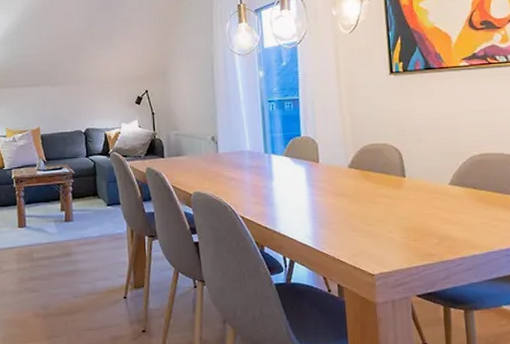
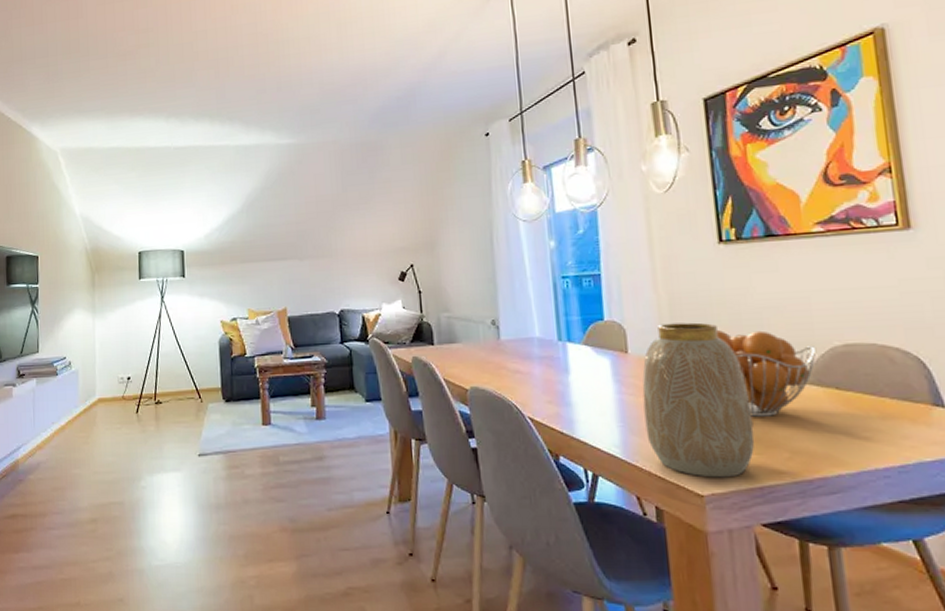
vase: none [329,137,413,261] -> present [642,322,755,478]
fruit basket: none [386,143,459,212] -> present [716,330,816,417]

